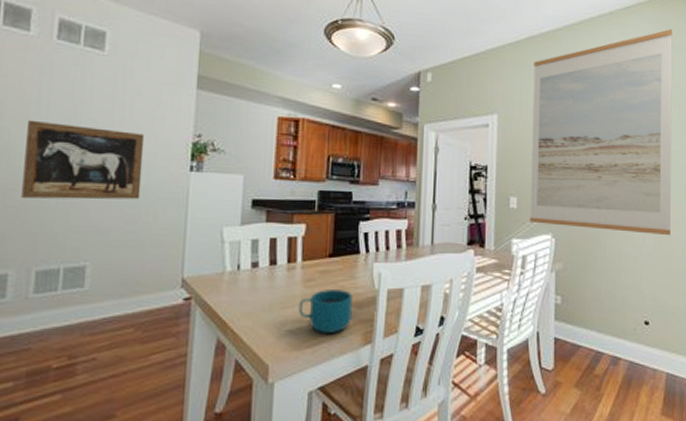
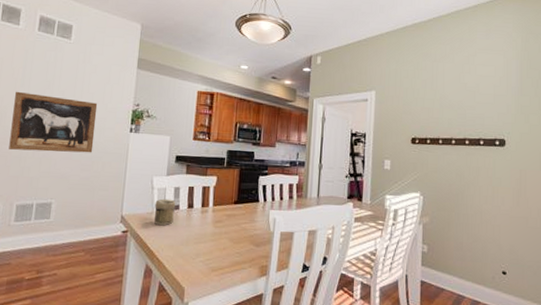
jar: none [226,254,254,289] -> present [154,198,176,226]
cup: present [298,290,353,335] -> none [209,230,252,266]
wall art: present [529,28,673,236] -> none [401,19,531,198]

